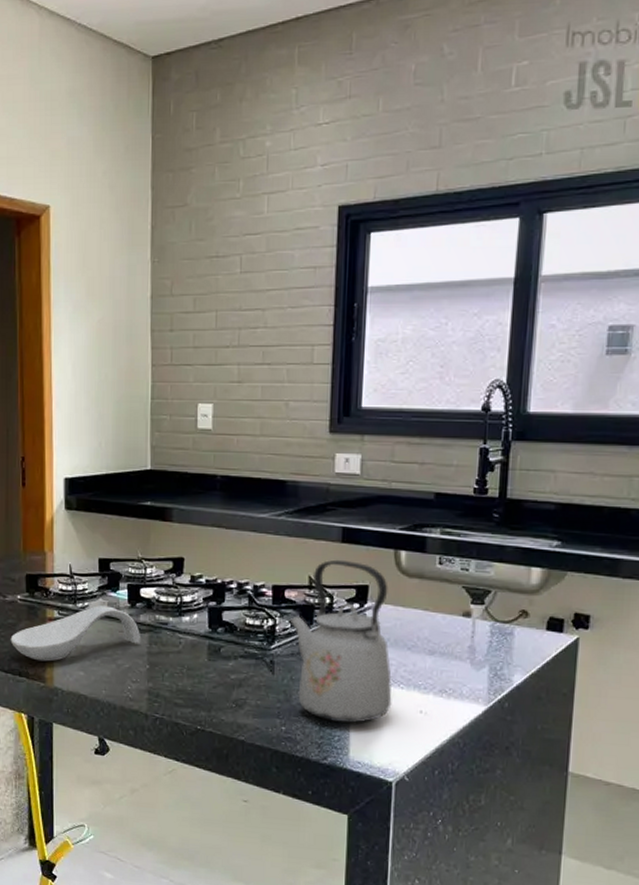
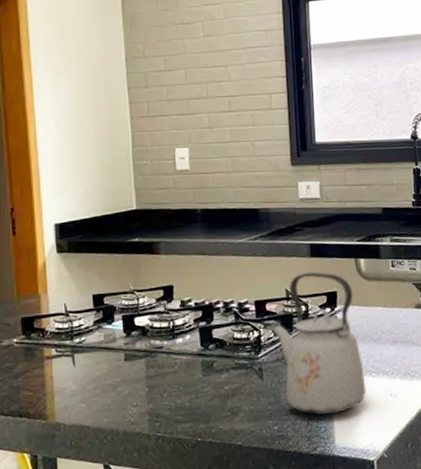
spoon rest: present [10,605,141,662] -> none [8,338,139,400]

